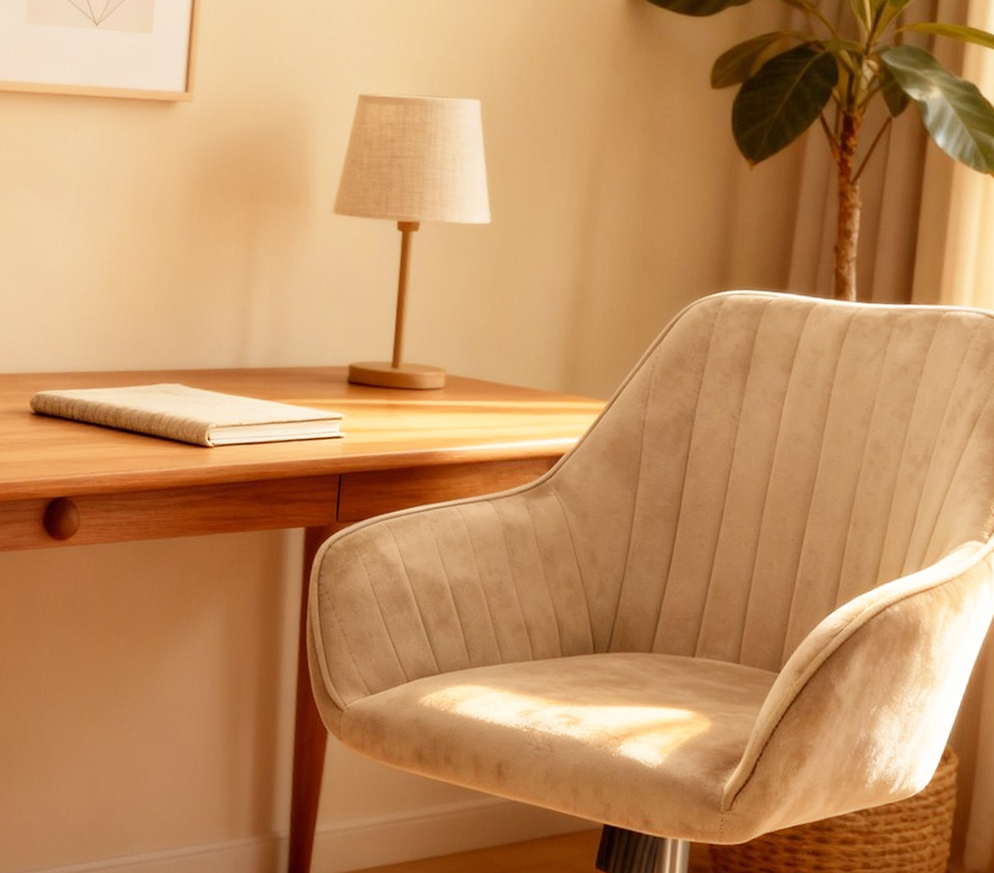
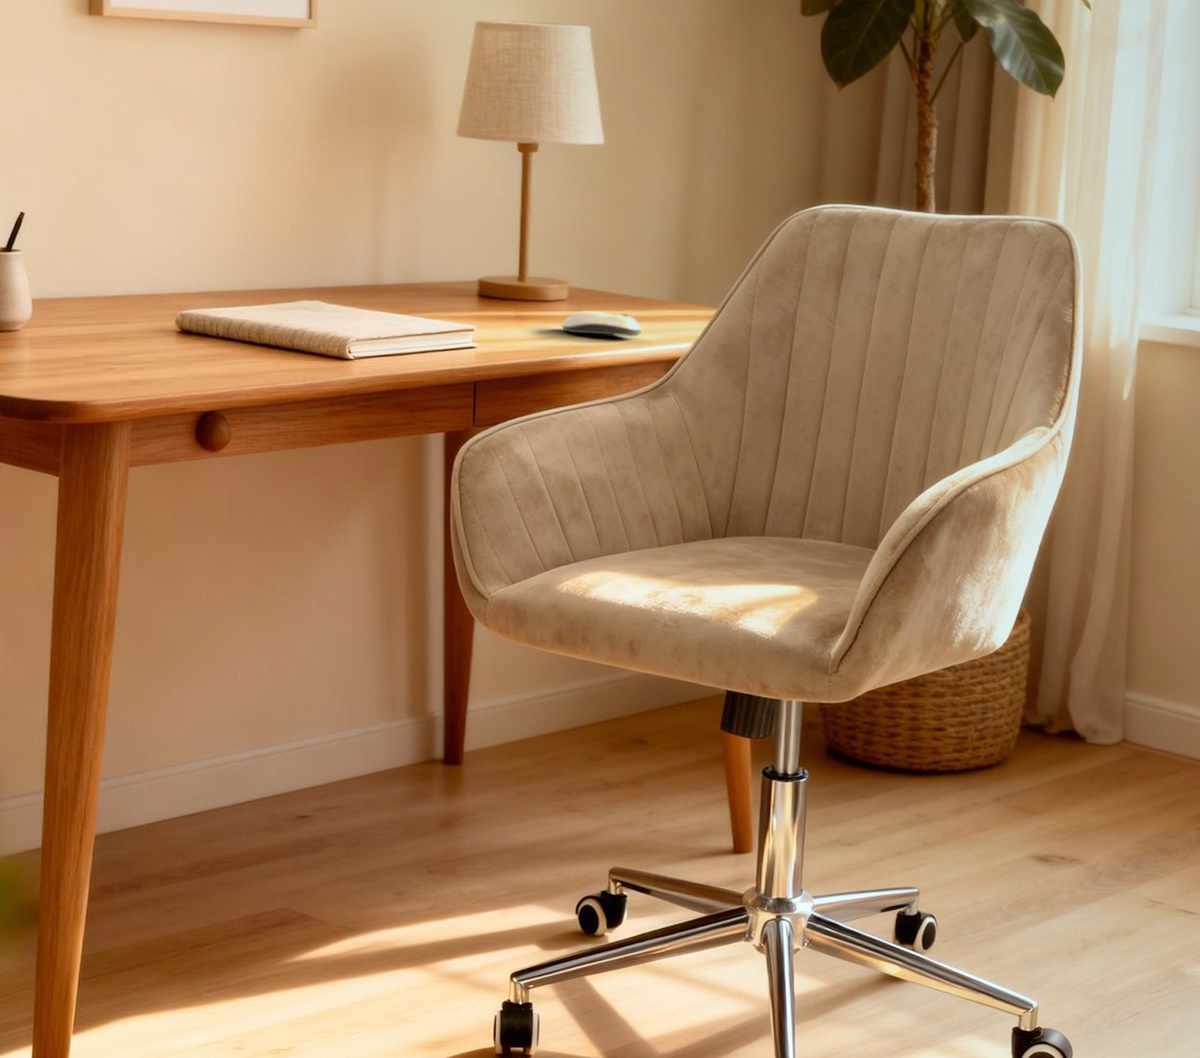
computer mouse: none [435,400,525,431] -> present [560,310,643,338]

